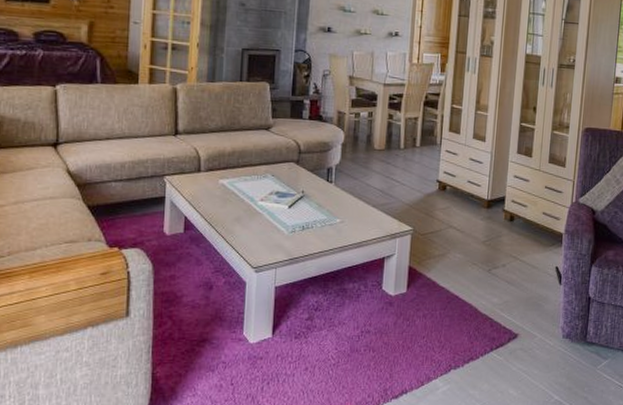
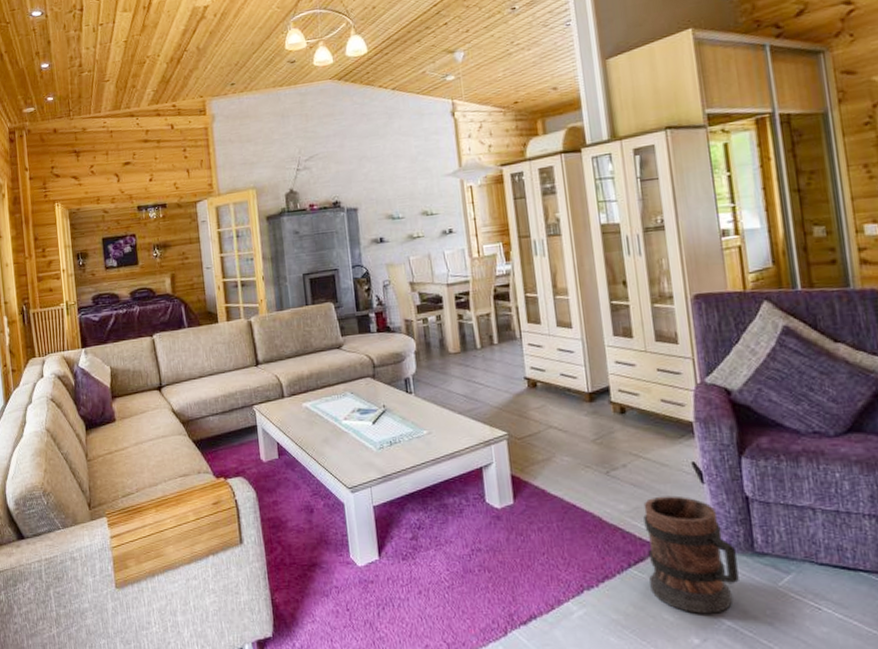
wooden barrel: none [504,293,573,390] -> present [643,496,739,614]

